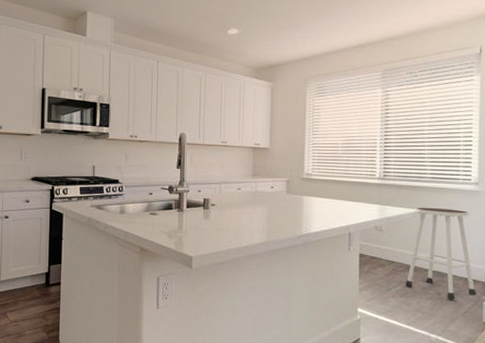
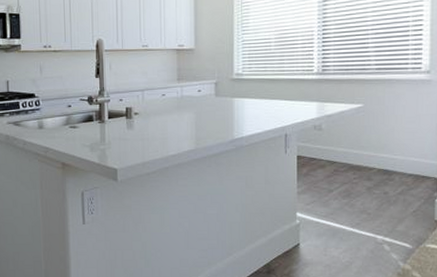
stool: present [405,207,476,299] -> none [348,101,428,198]

